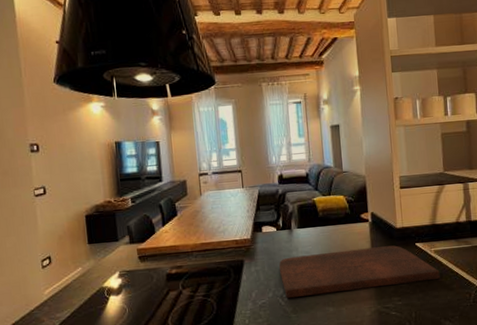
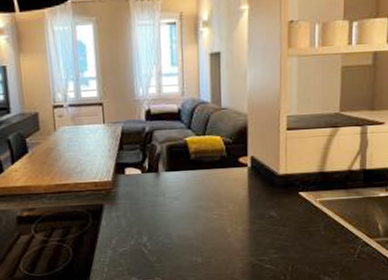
cutting board: present [279,245,440,299] -> none [143,194,324,247]

